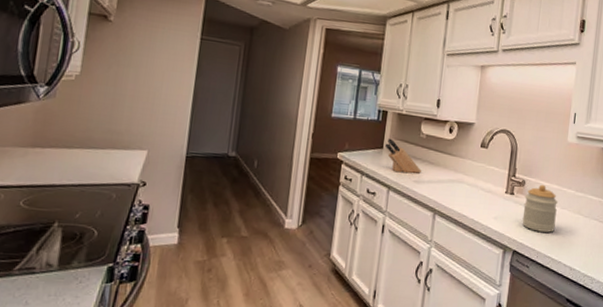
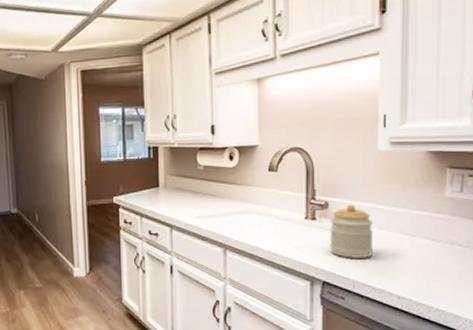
knife block: present [385,138,421,174] -> none [160,175,204,210]

